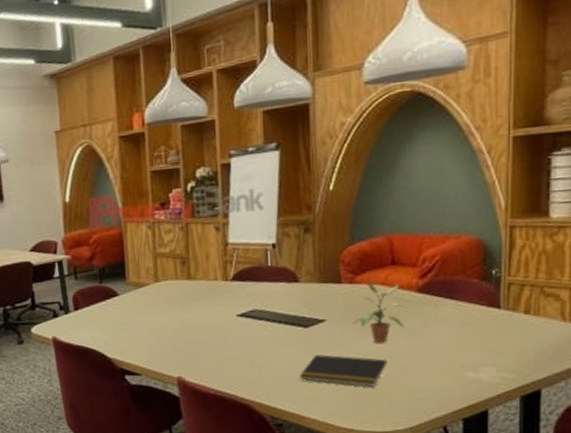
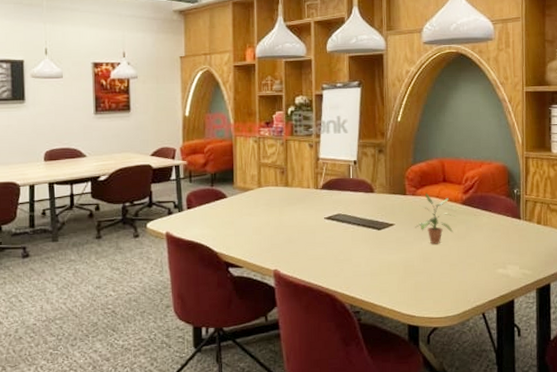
notepad: present [299,354,387,387] -> none [373,253,441,280]

